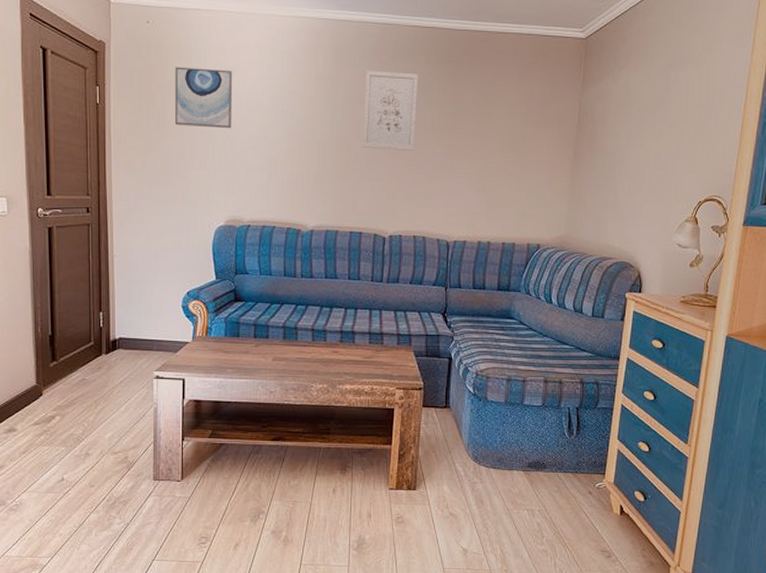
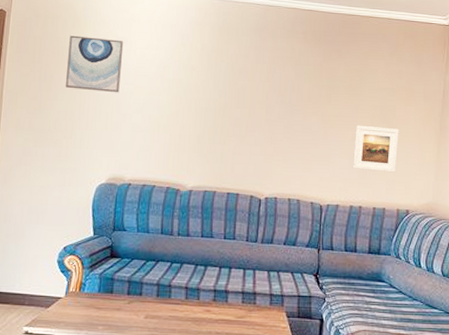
wall art: present [362,71,418,150] -> none [242,45,296,119]
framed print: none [480,155,530,205] -> present [352,125,399,173]

